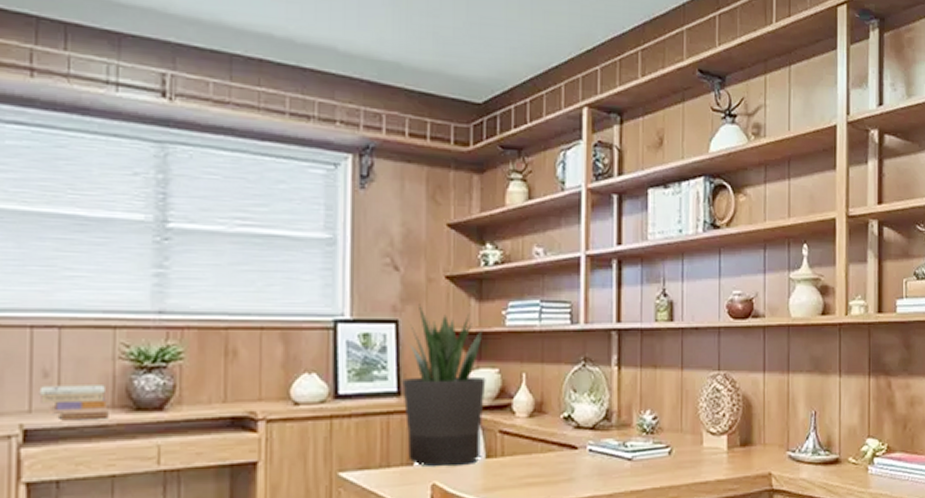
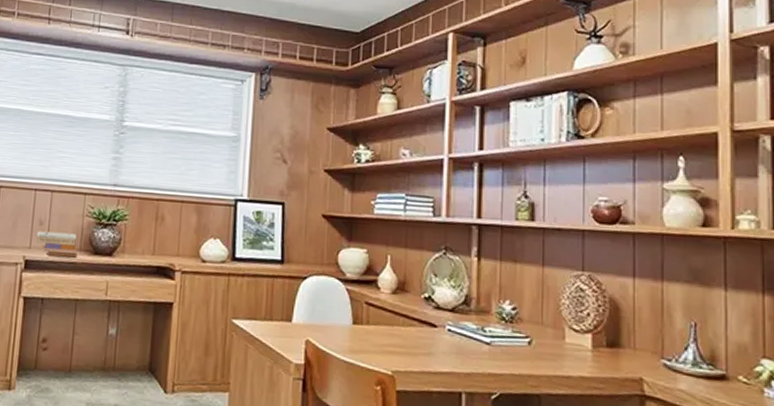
planter: present [402,304,486,466] -> none [285,191,356,327]

